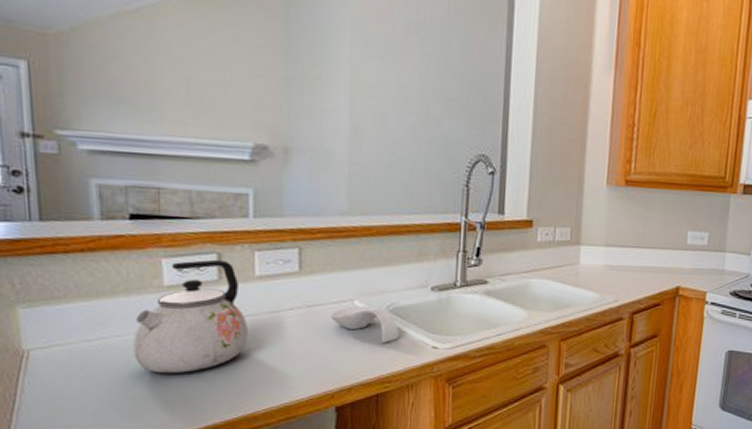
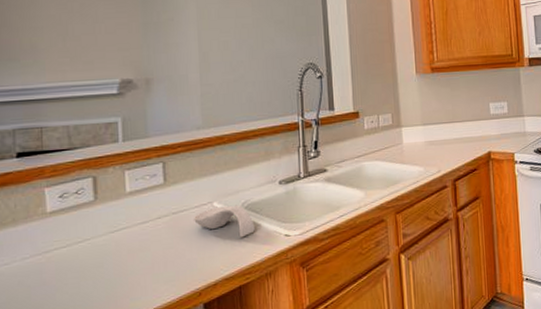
kettle: present [133,259,249,374] -> none [20,182,123,295]

